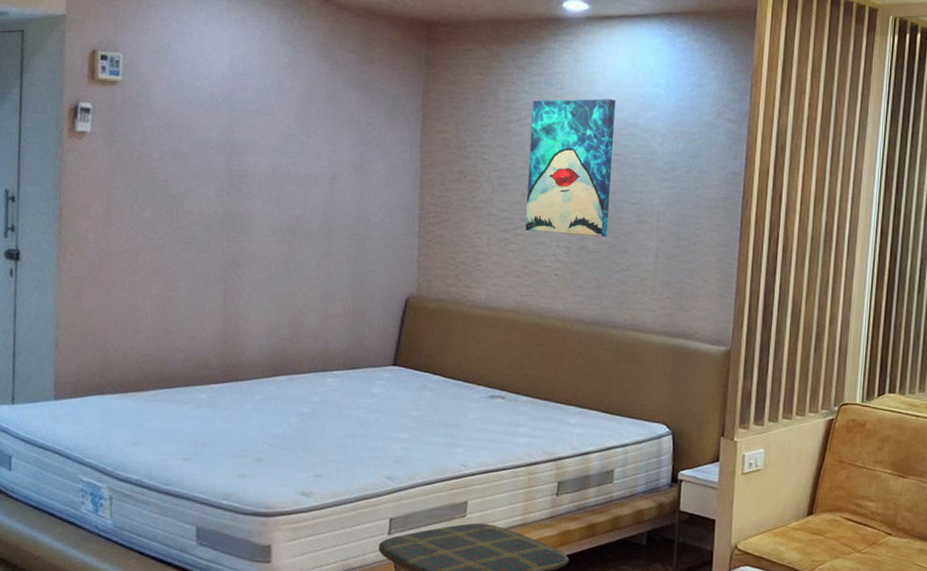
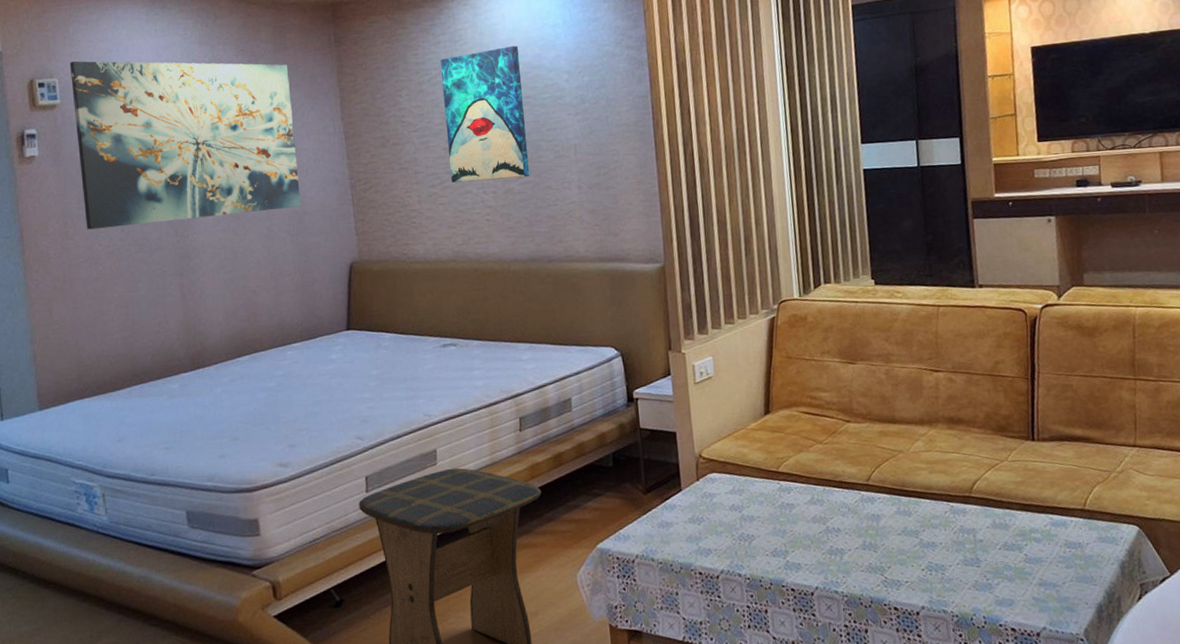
wall art: none [131,38,371,230] -> present [69,61,301,230]

